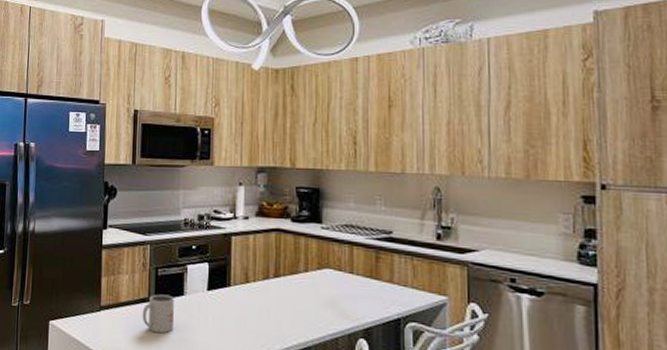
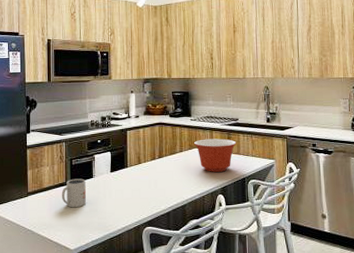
mixing bowl: none [324,256,389,306] -> present [193,138,237,172]

